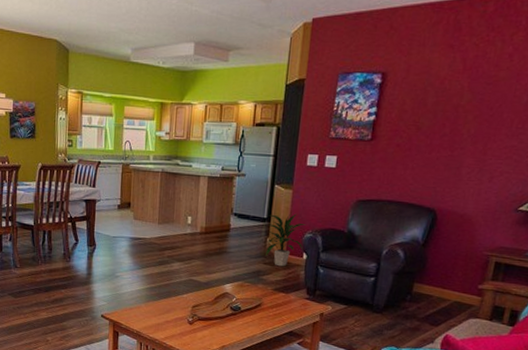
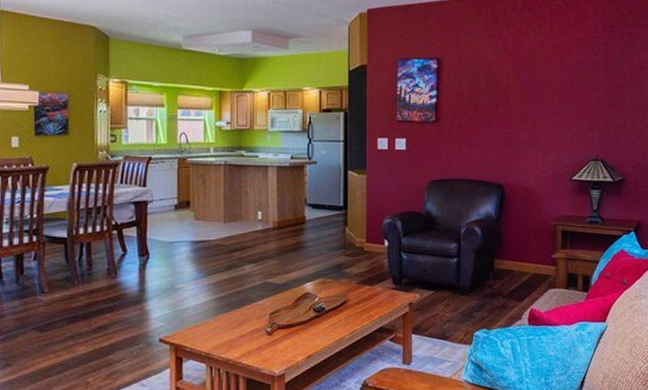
indoor plant: present [266,213,306,267] -> none [346,199,384,257]

